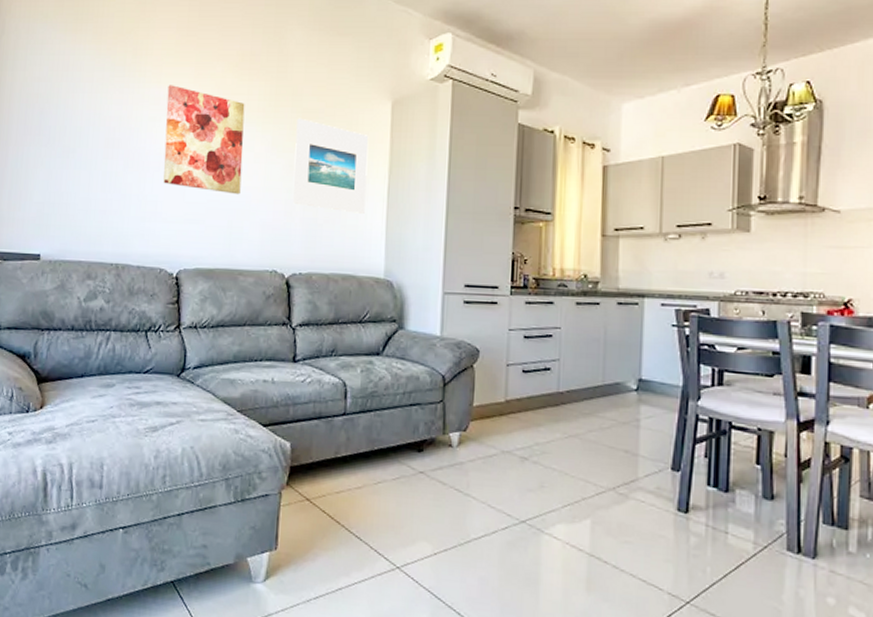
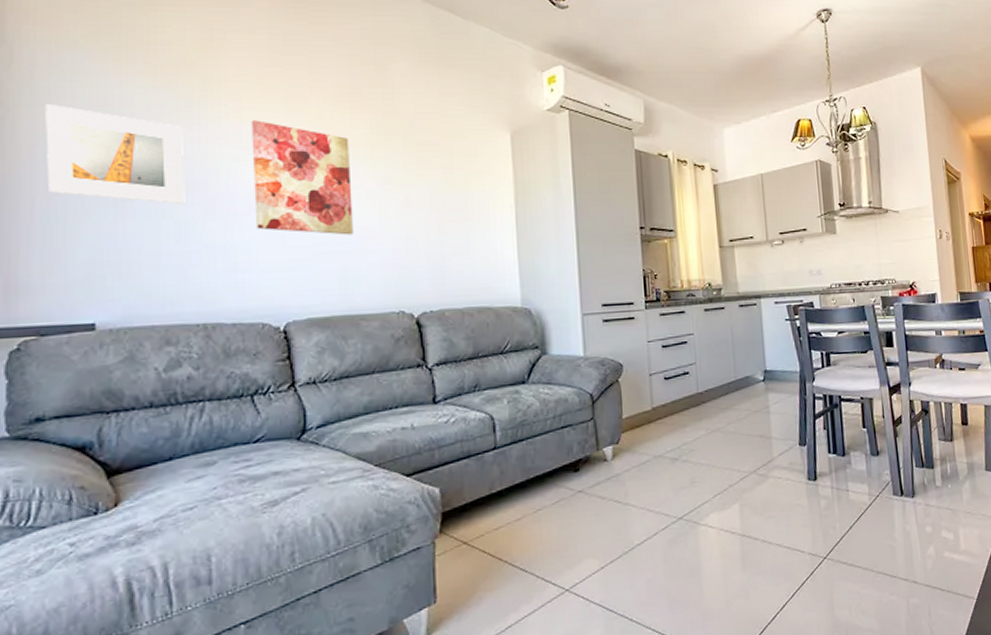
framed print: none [18,69,116,157] -> present [45,104,186,204]
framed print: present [293,118,369,214] -> none [411,151,494,245]

